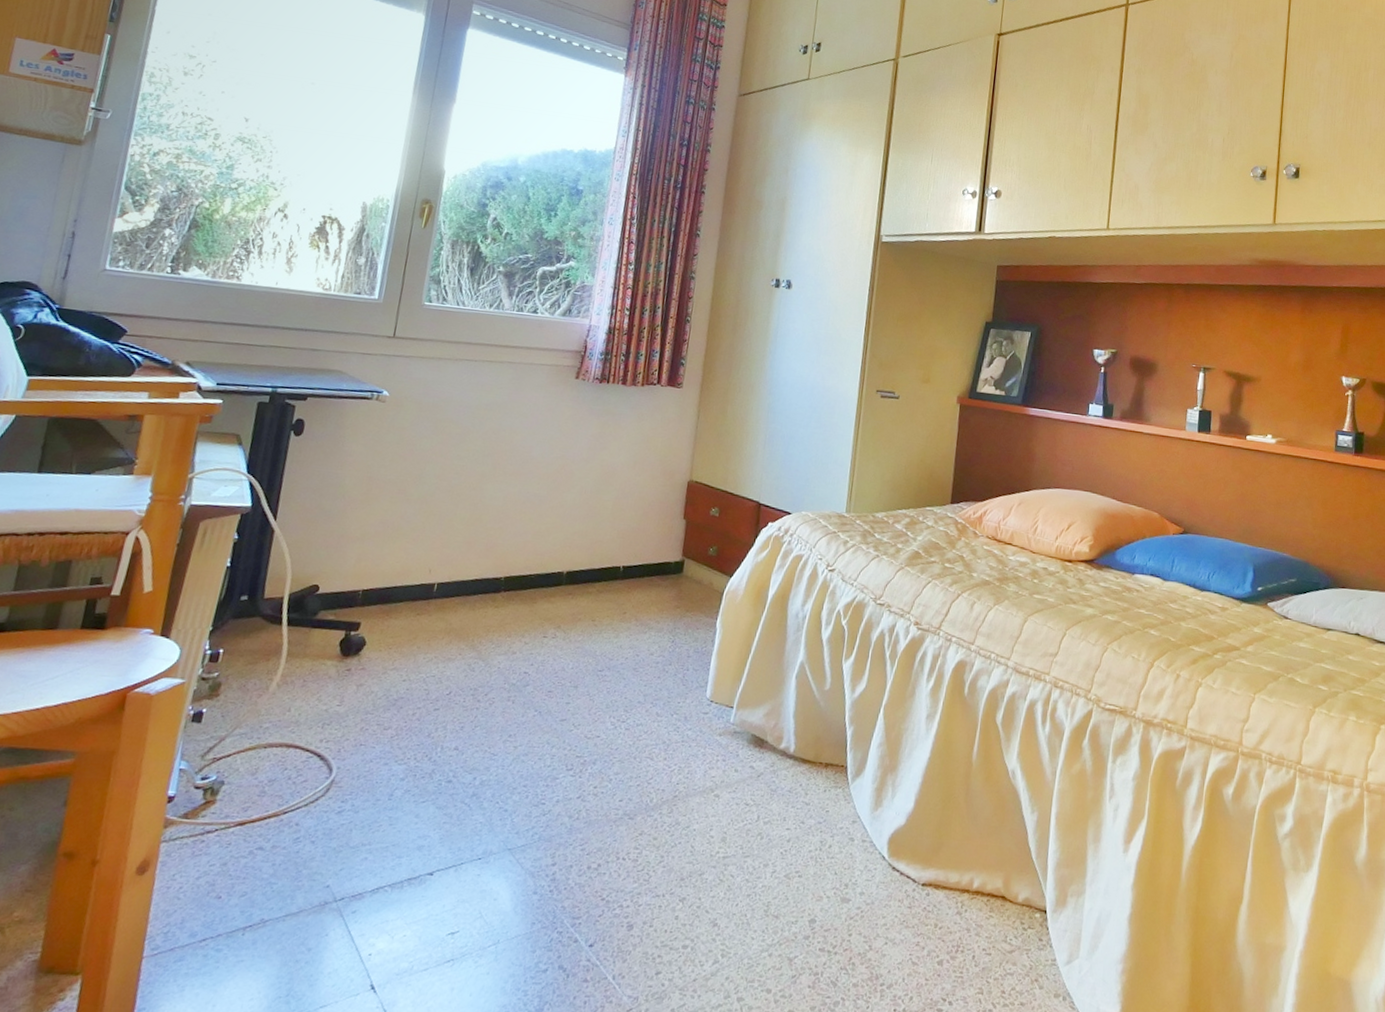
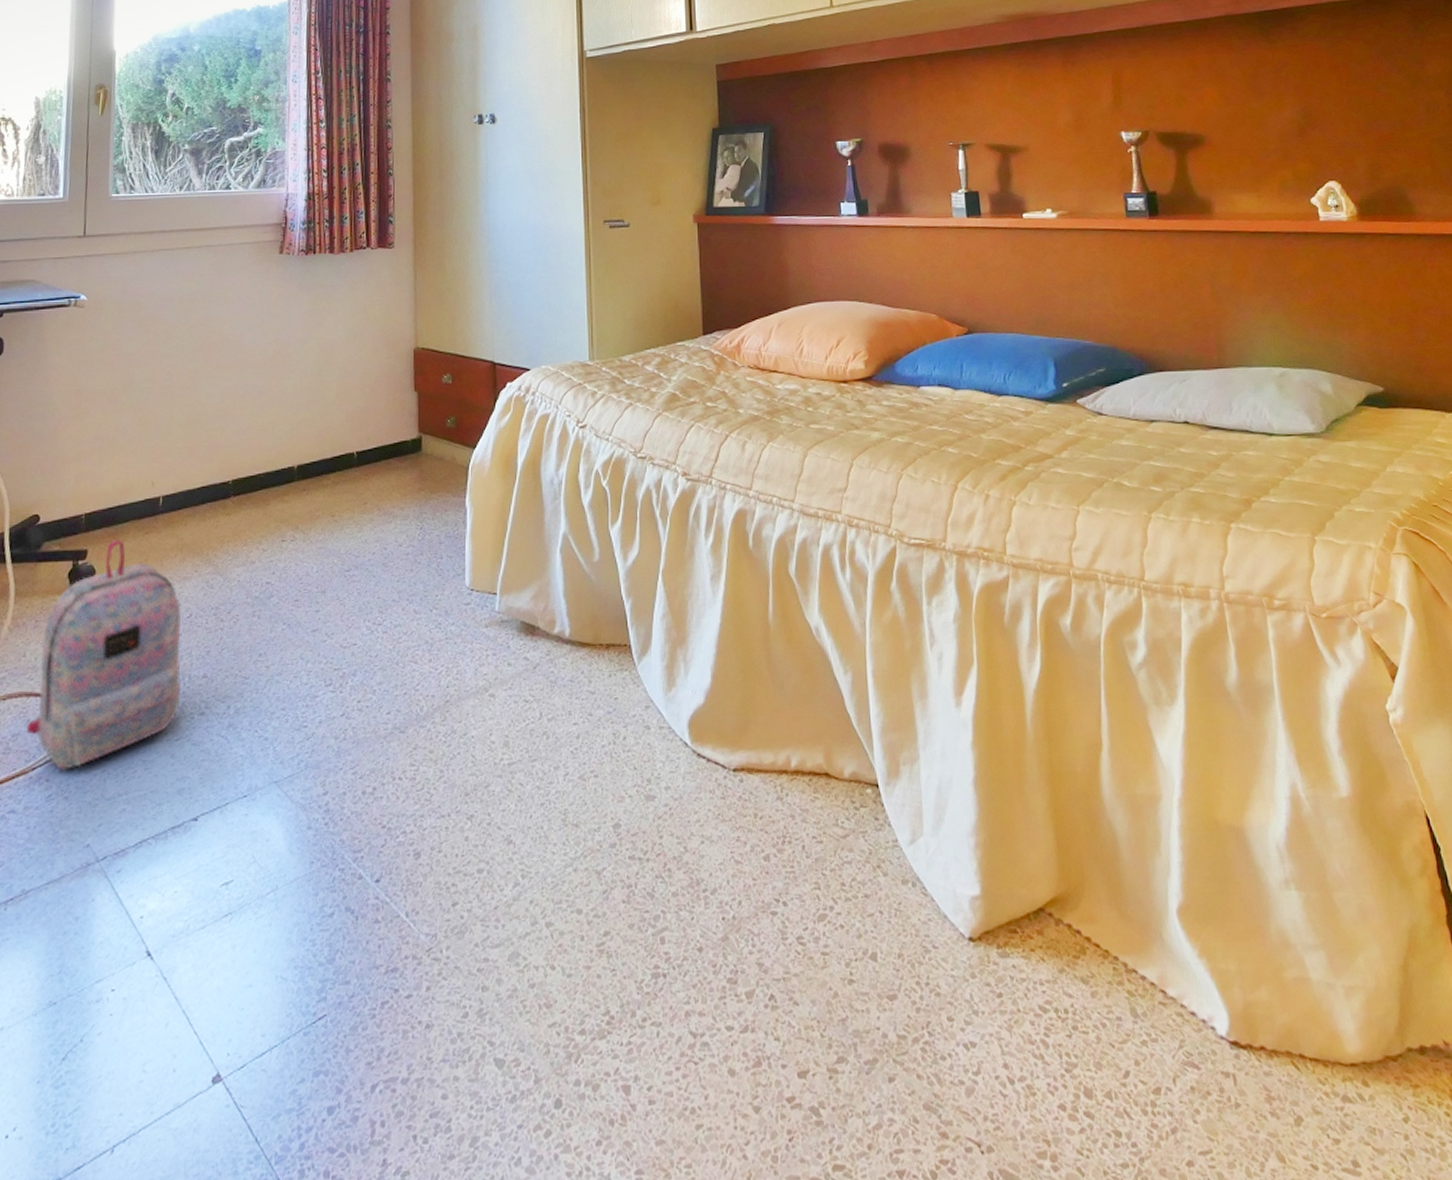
backpack: none [282,615,442,818] -> present [26,538,182,772]

